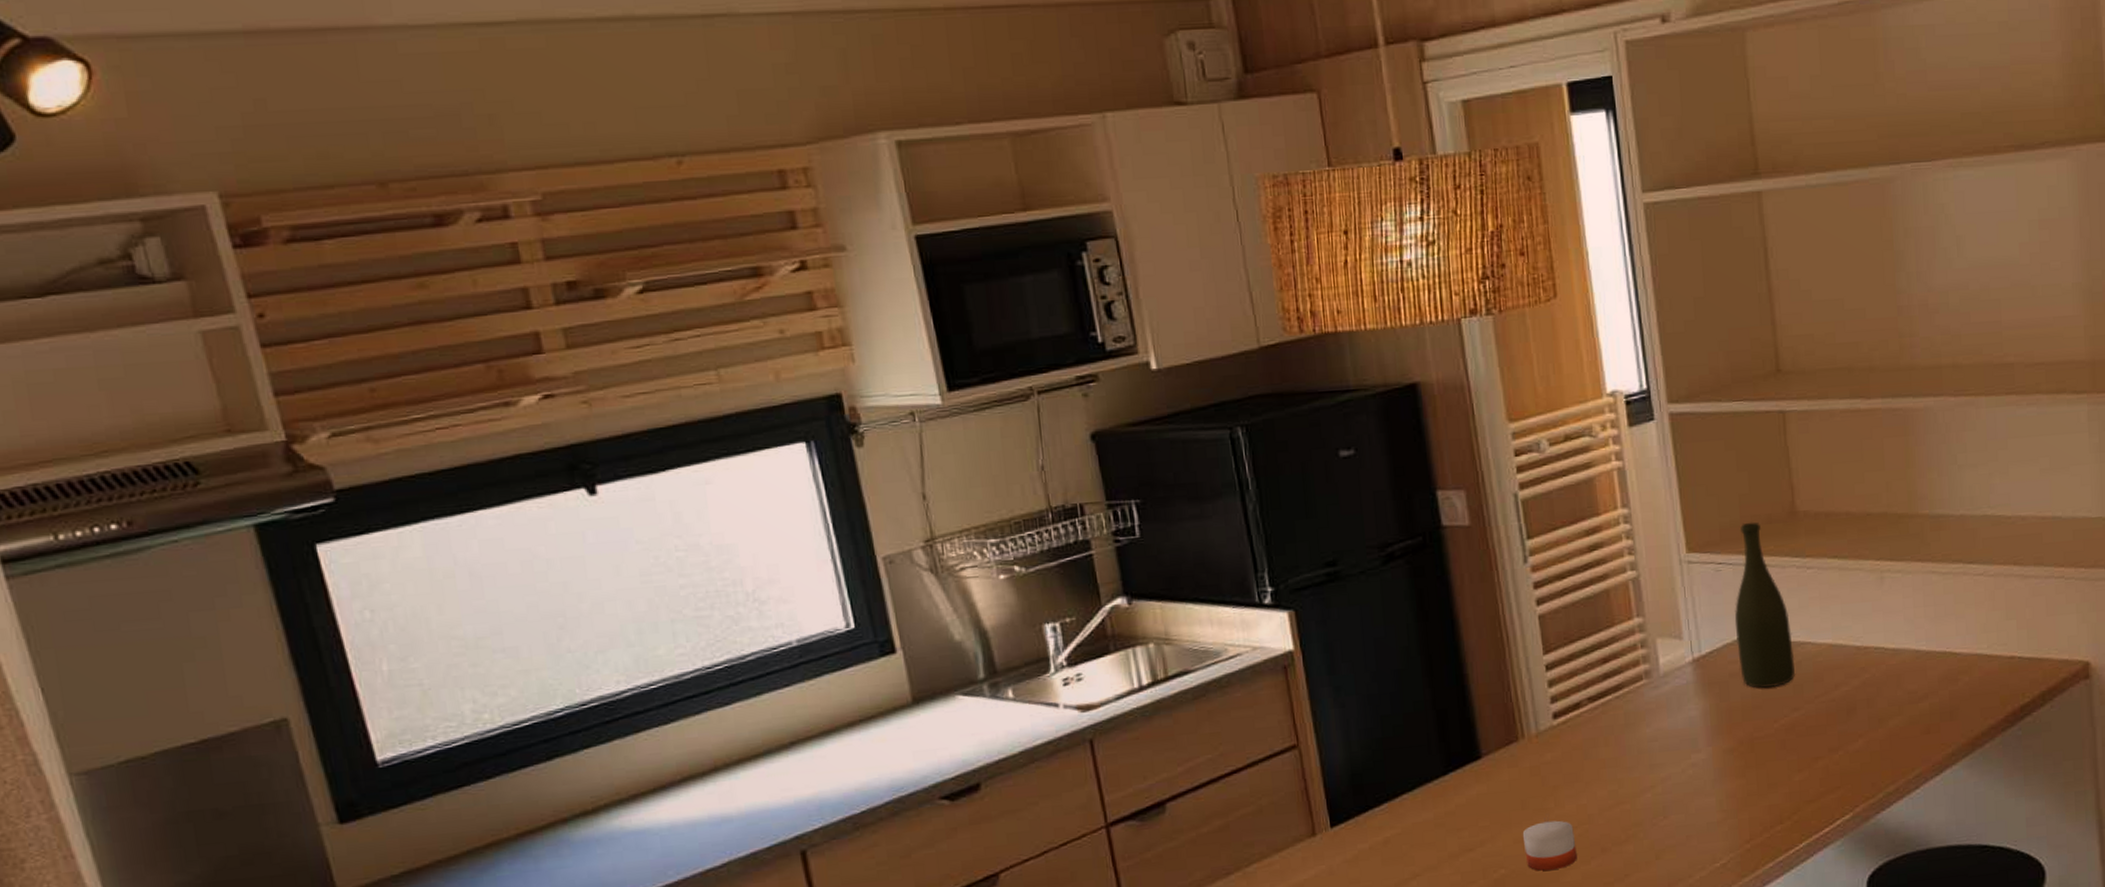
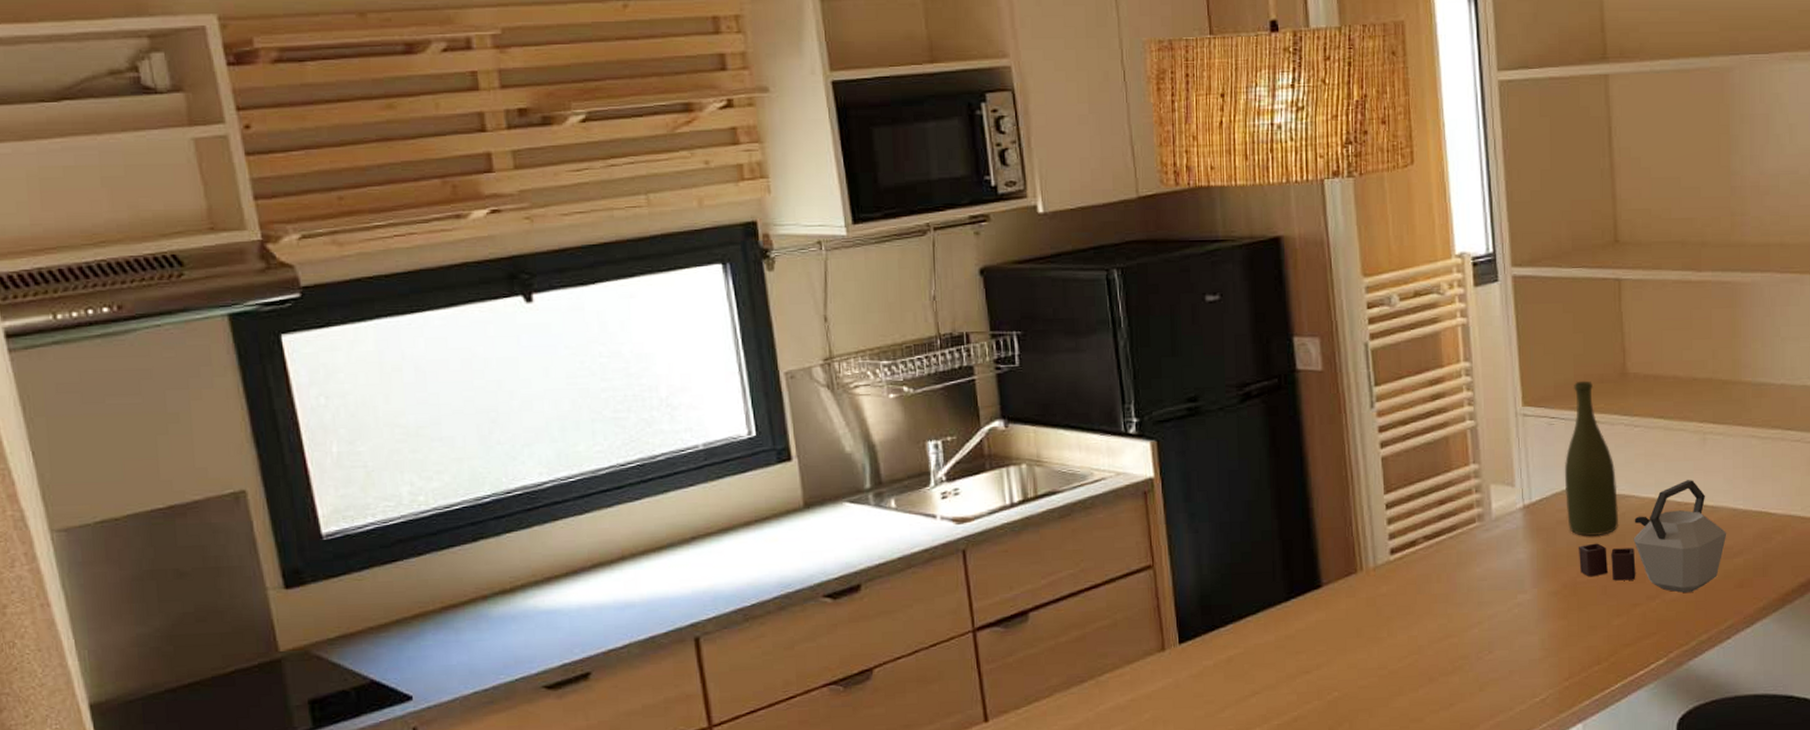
candle: present [1522,820,1577,871] -> none [1356,648,1406,696]
kettle: none [1754,622,1911,743] -> present [1579,480,1727,593]

